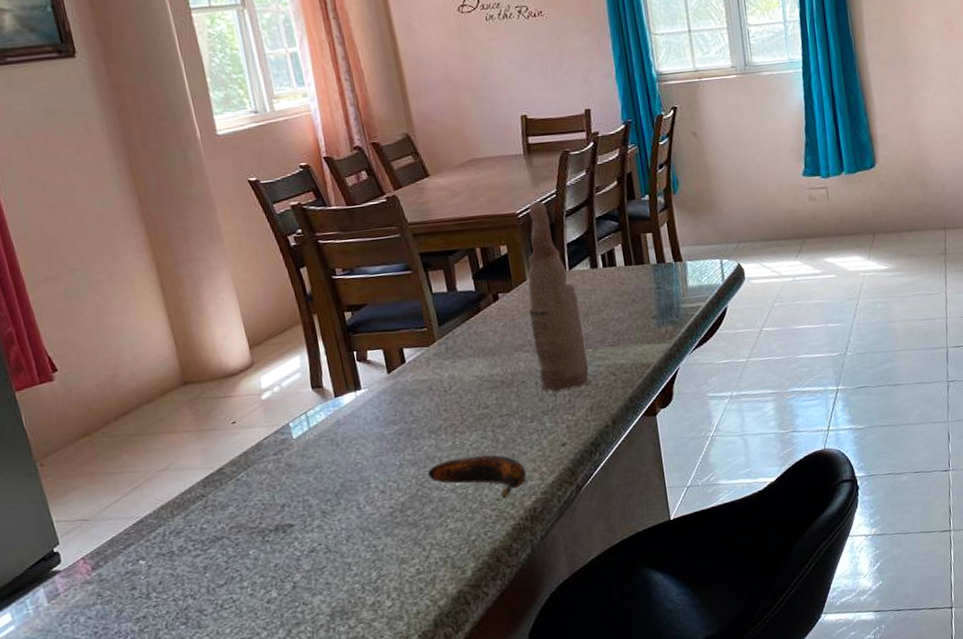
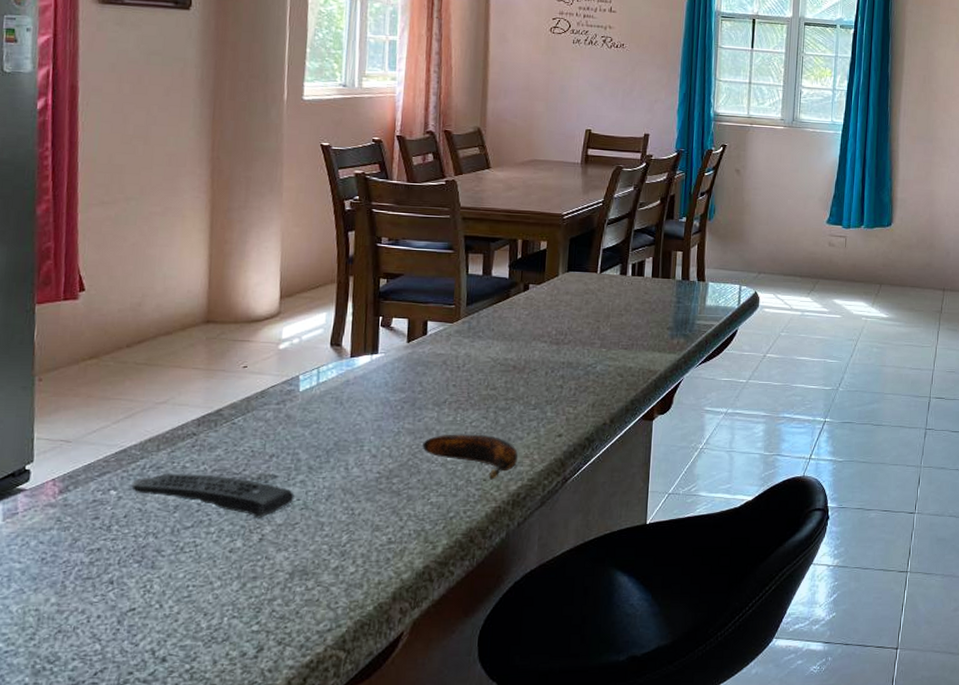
remote control: none [157,532,316,568] -> present [131,473,294,518]
bottle: present [528,201,593,392] -> none [550,206,603,384]

